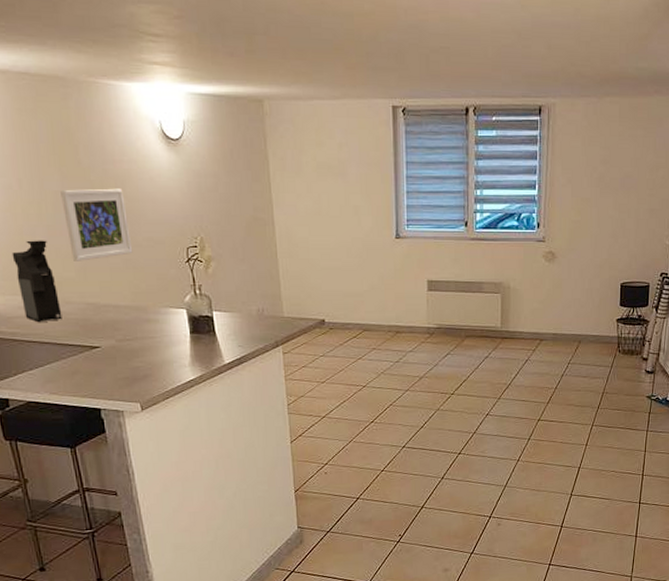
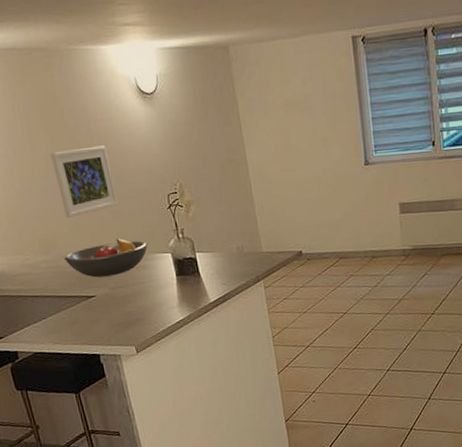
coffee maker: present [12,240,62,323] -> none [11,201,60,279]
fruit bowl: none [68,288,162,328] -> present [64,238,148,278]

